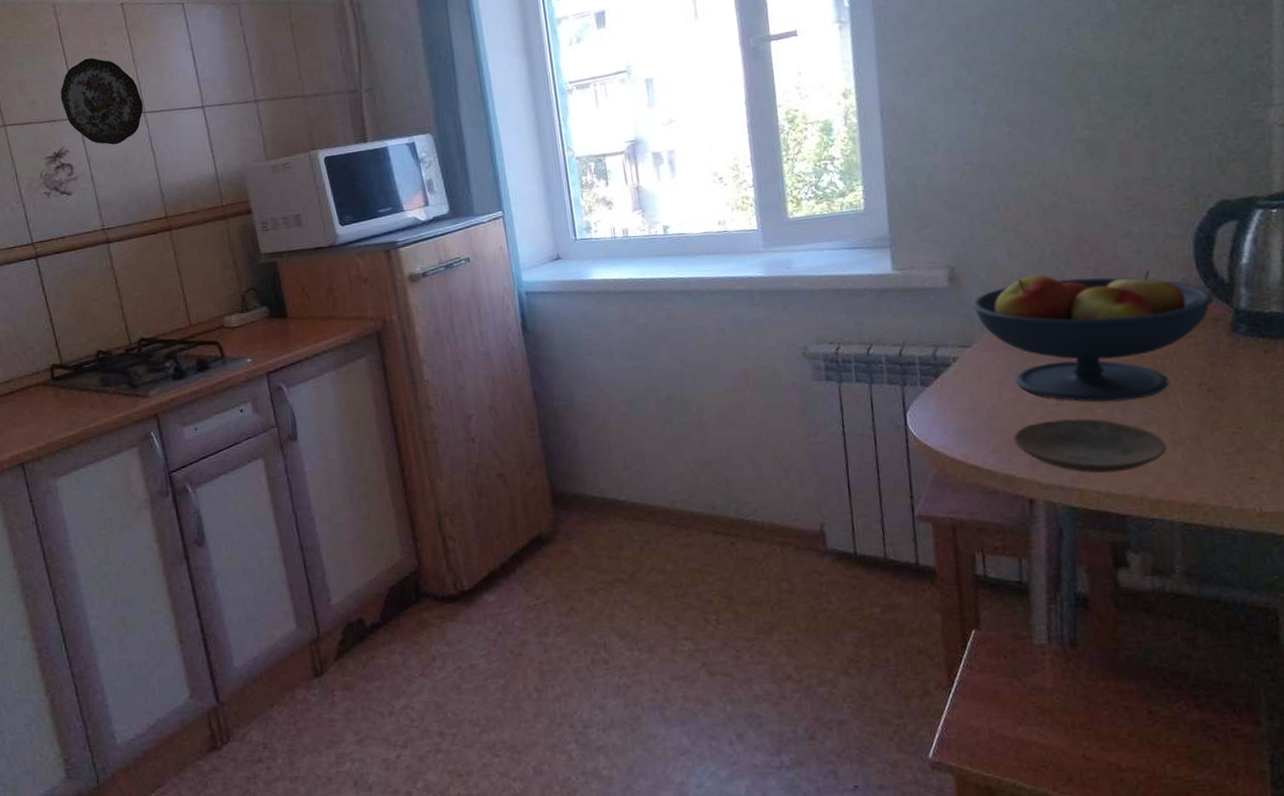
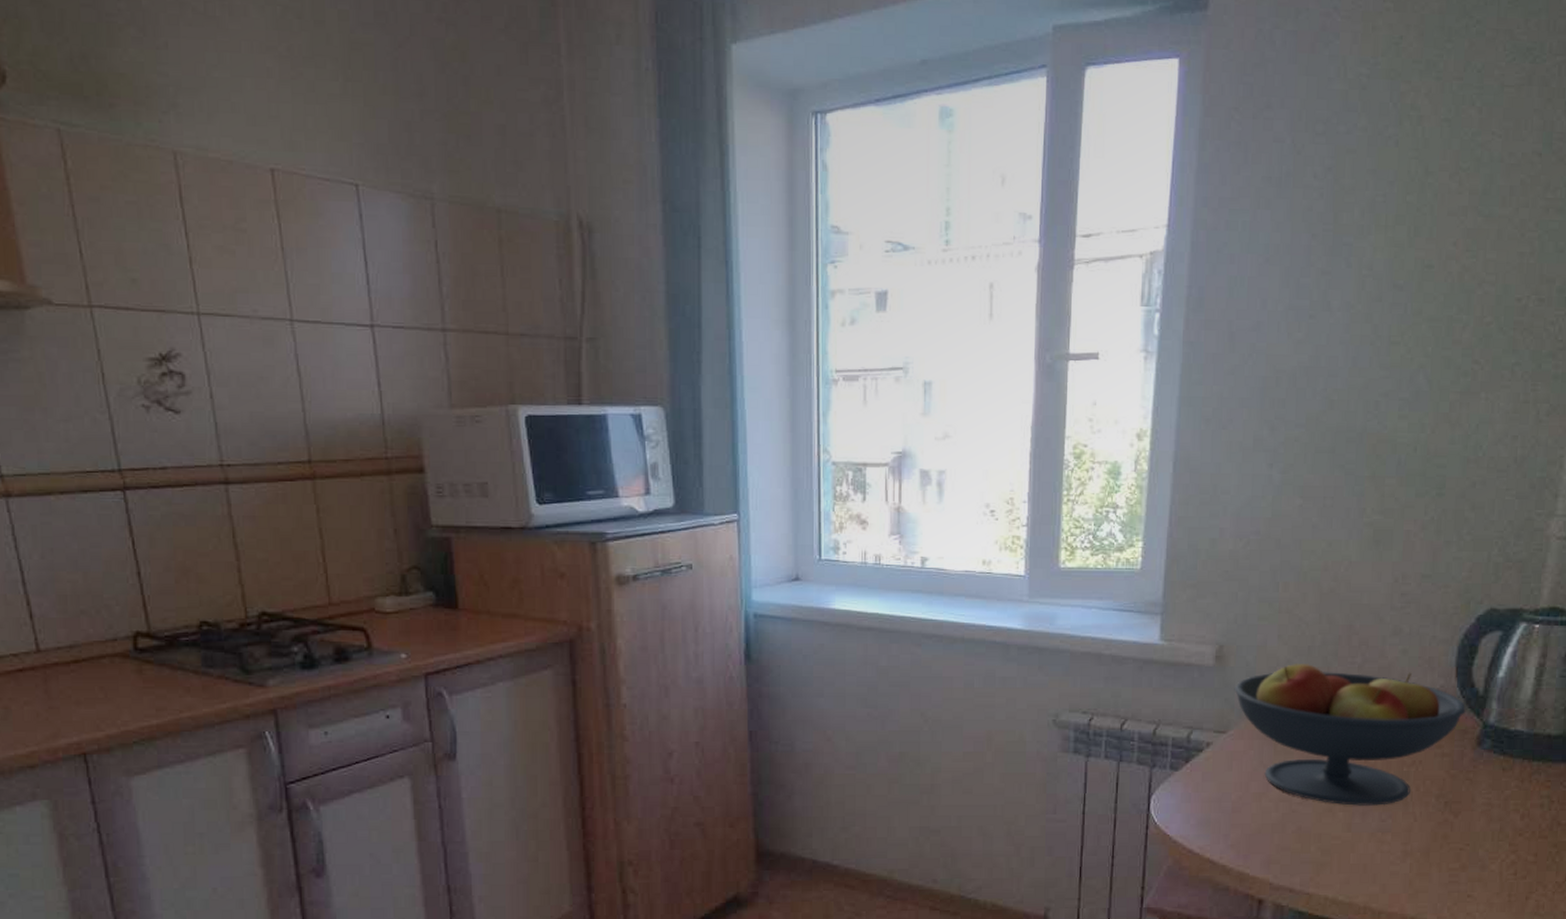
decorative plate: present [60,57,143,145] -> none [174,235,290,357]
plate: present [1013,418,1167,474] -> none [1253,819,1398,879]

